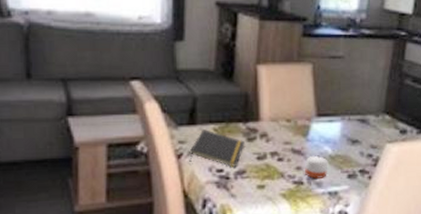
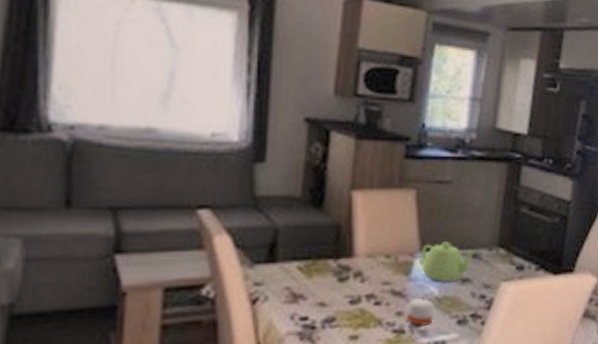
notepad: present [189,129,245,168] -> none [266,268,335,315]
teapot: none [315,109,365,142] -> present [419,242,476,282]

